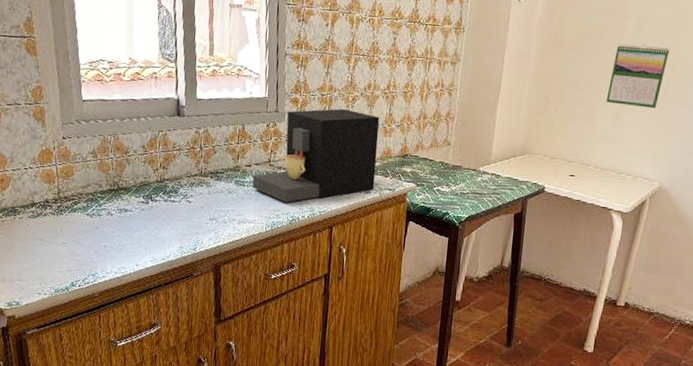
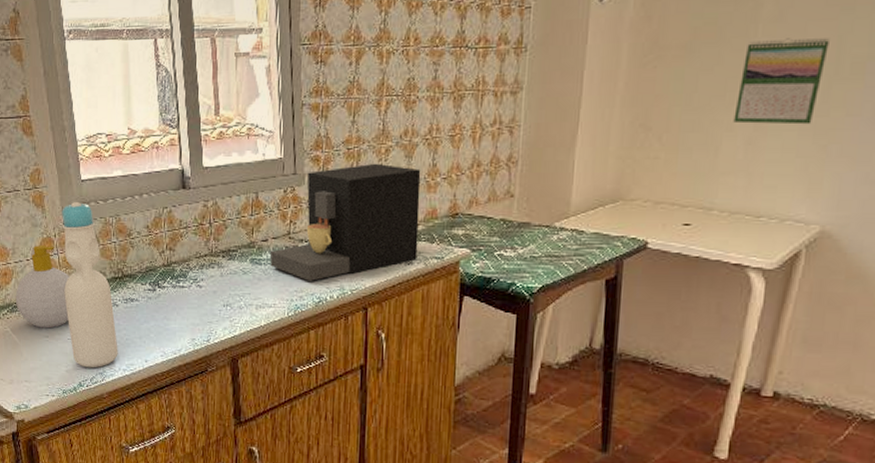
soap bottle: none [11,156,67,233] -> present [15,245,70,329]
bottle: none [60,118,111,270] -> present [62,201,118,368]

